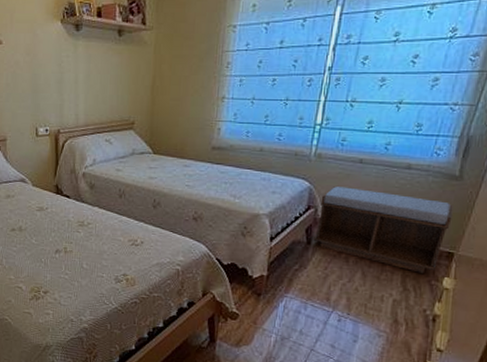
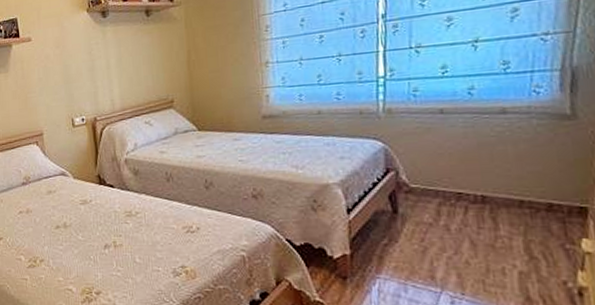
bench: present [313,186,453,273] -> none [400,142,575,236]

